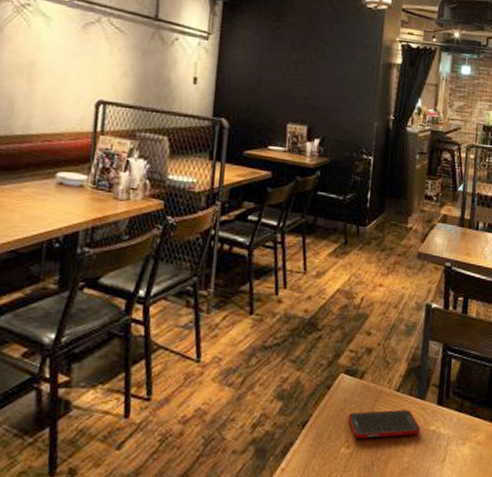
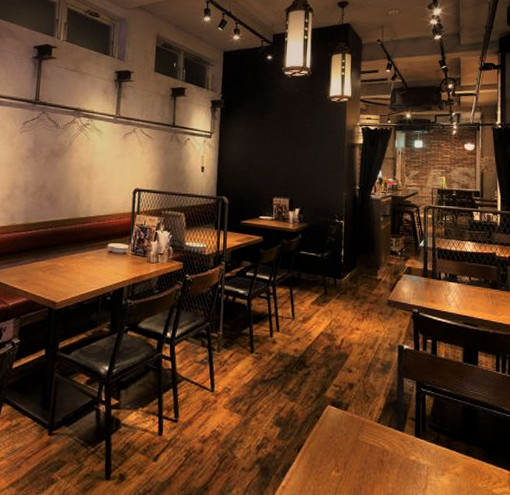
cell phone: present [347,410,421,439] -> none [336,439,401,464]

